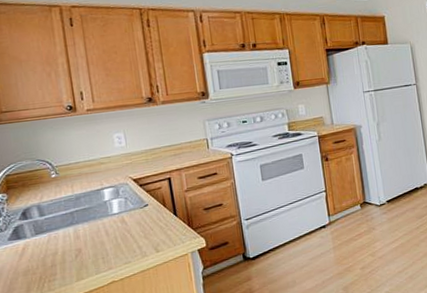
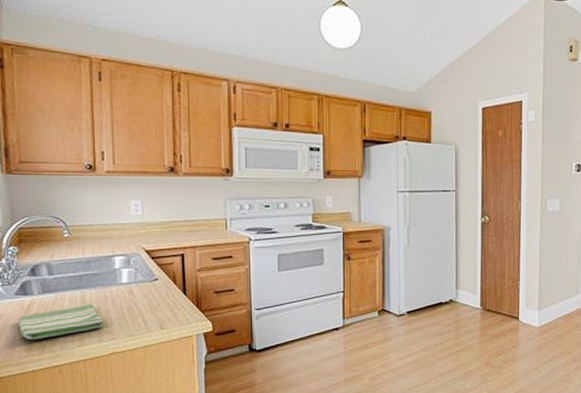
dish towel: none [14,238,100,283] -> present [18,304,104,340]

